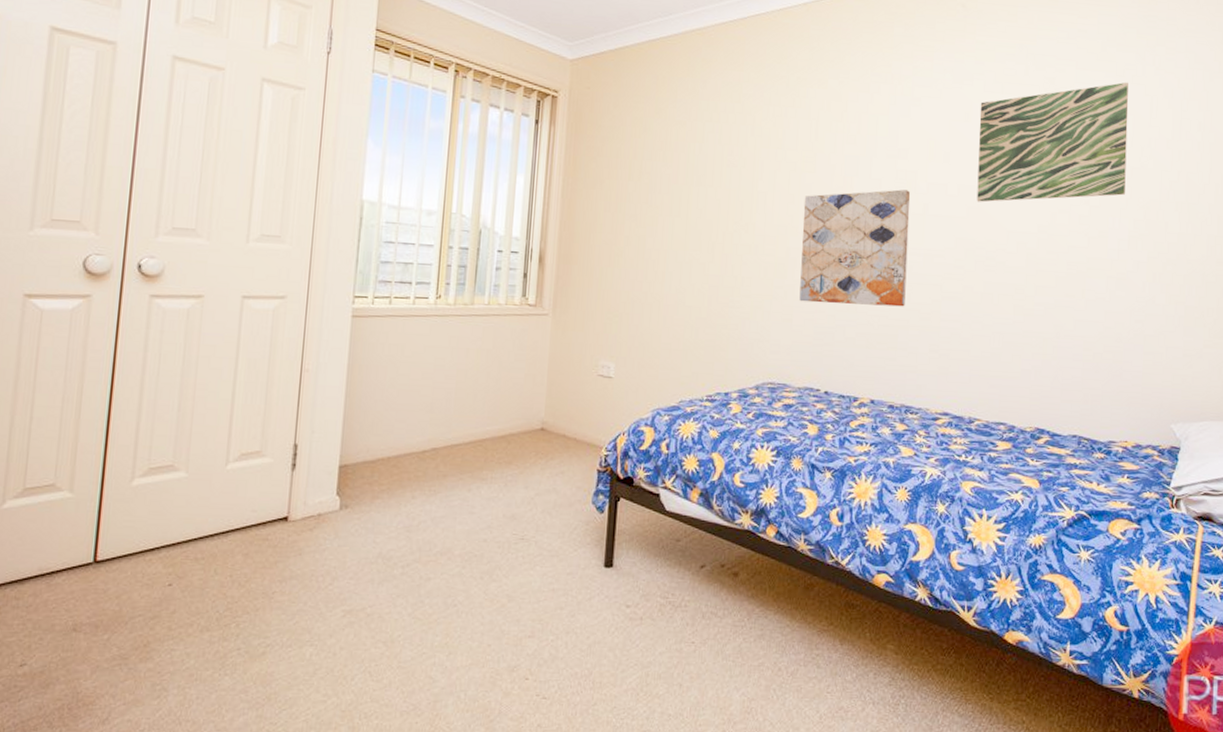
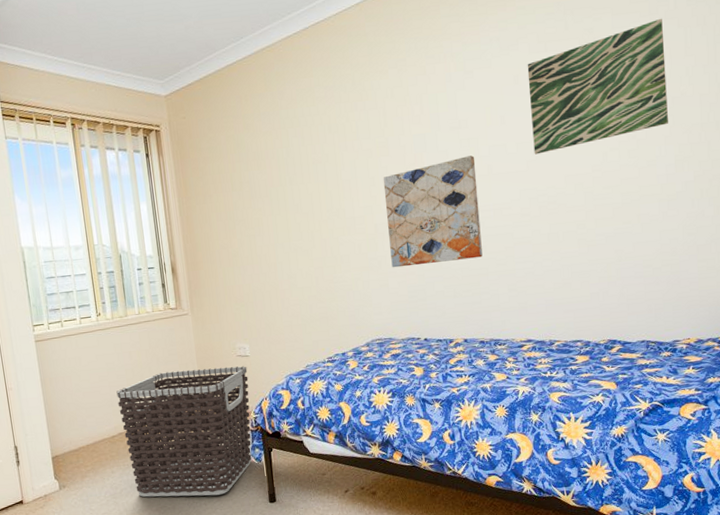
clothes hamper: none [438,380,608,548] -> present [116,366,252,497]

